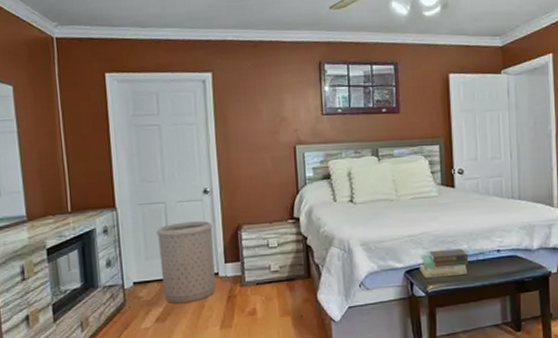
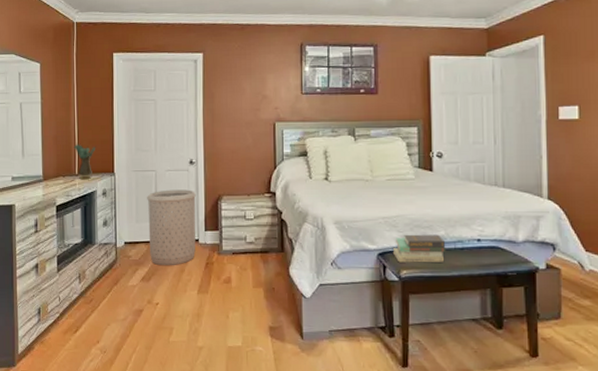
vase: none [63,177,92,218] -> present [73,143,96,180]

